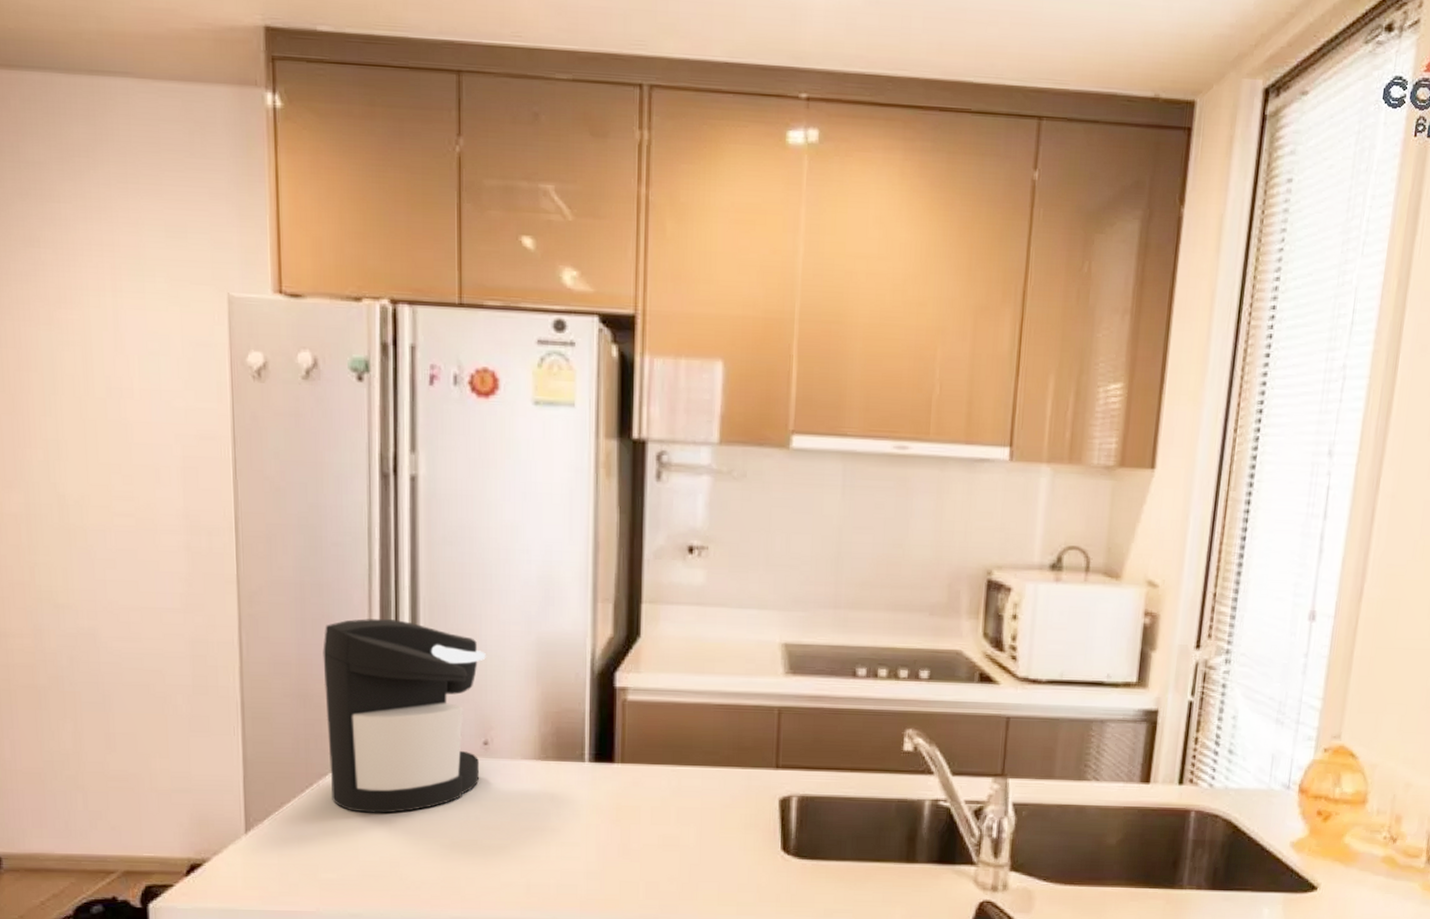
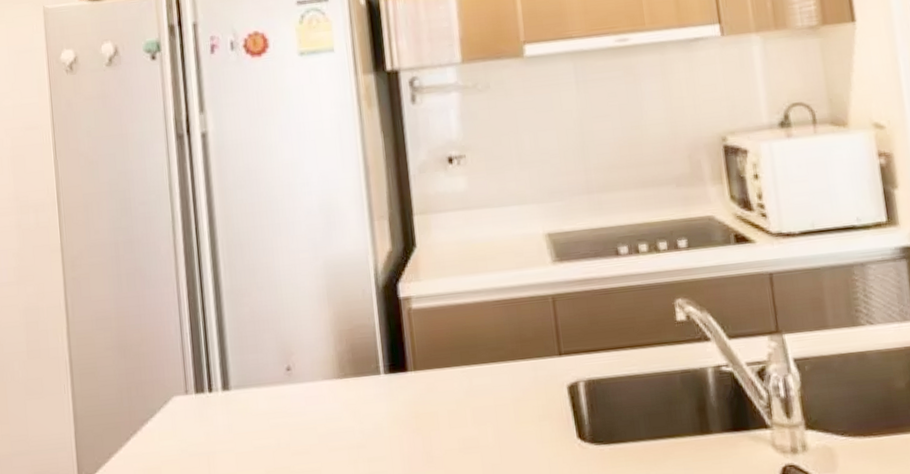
coffee maker: present [323,619,486,813] -> none [137,263,286,453]

